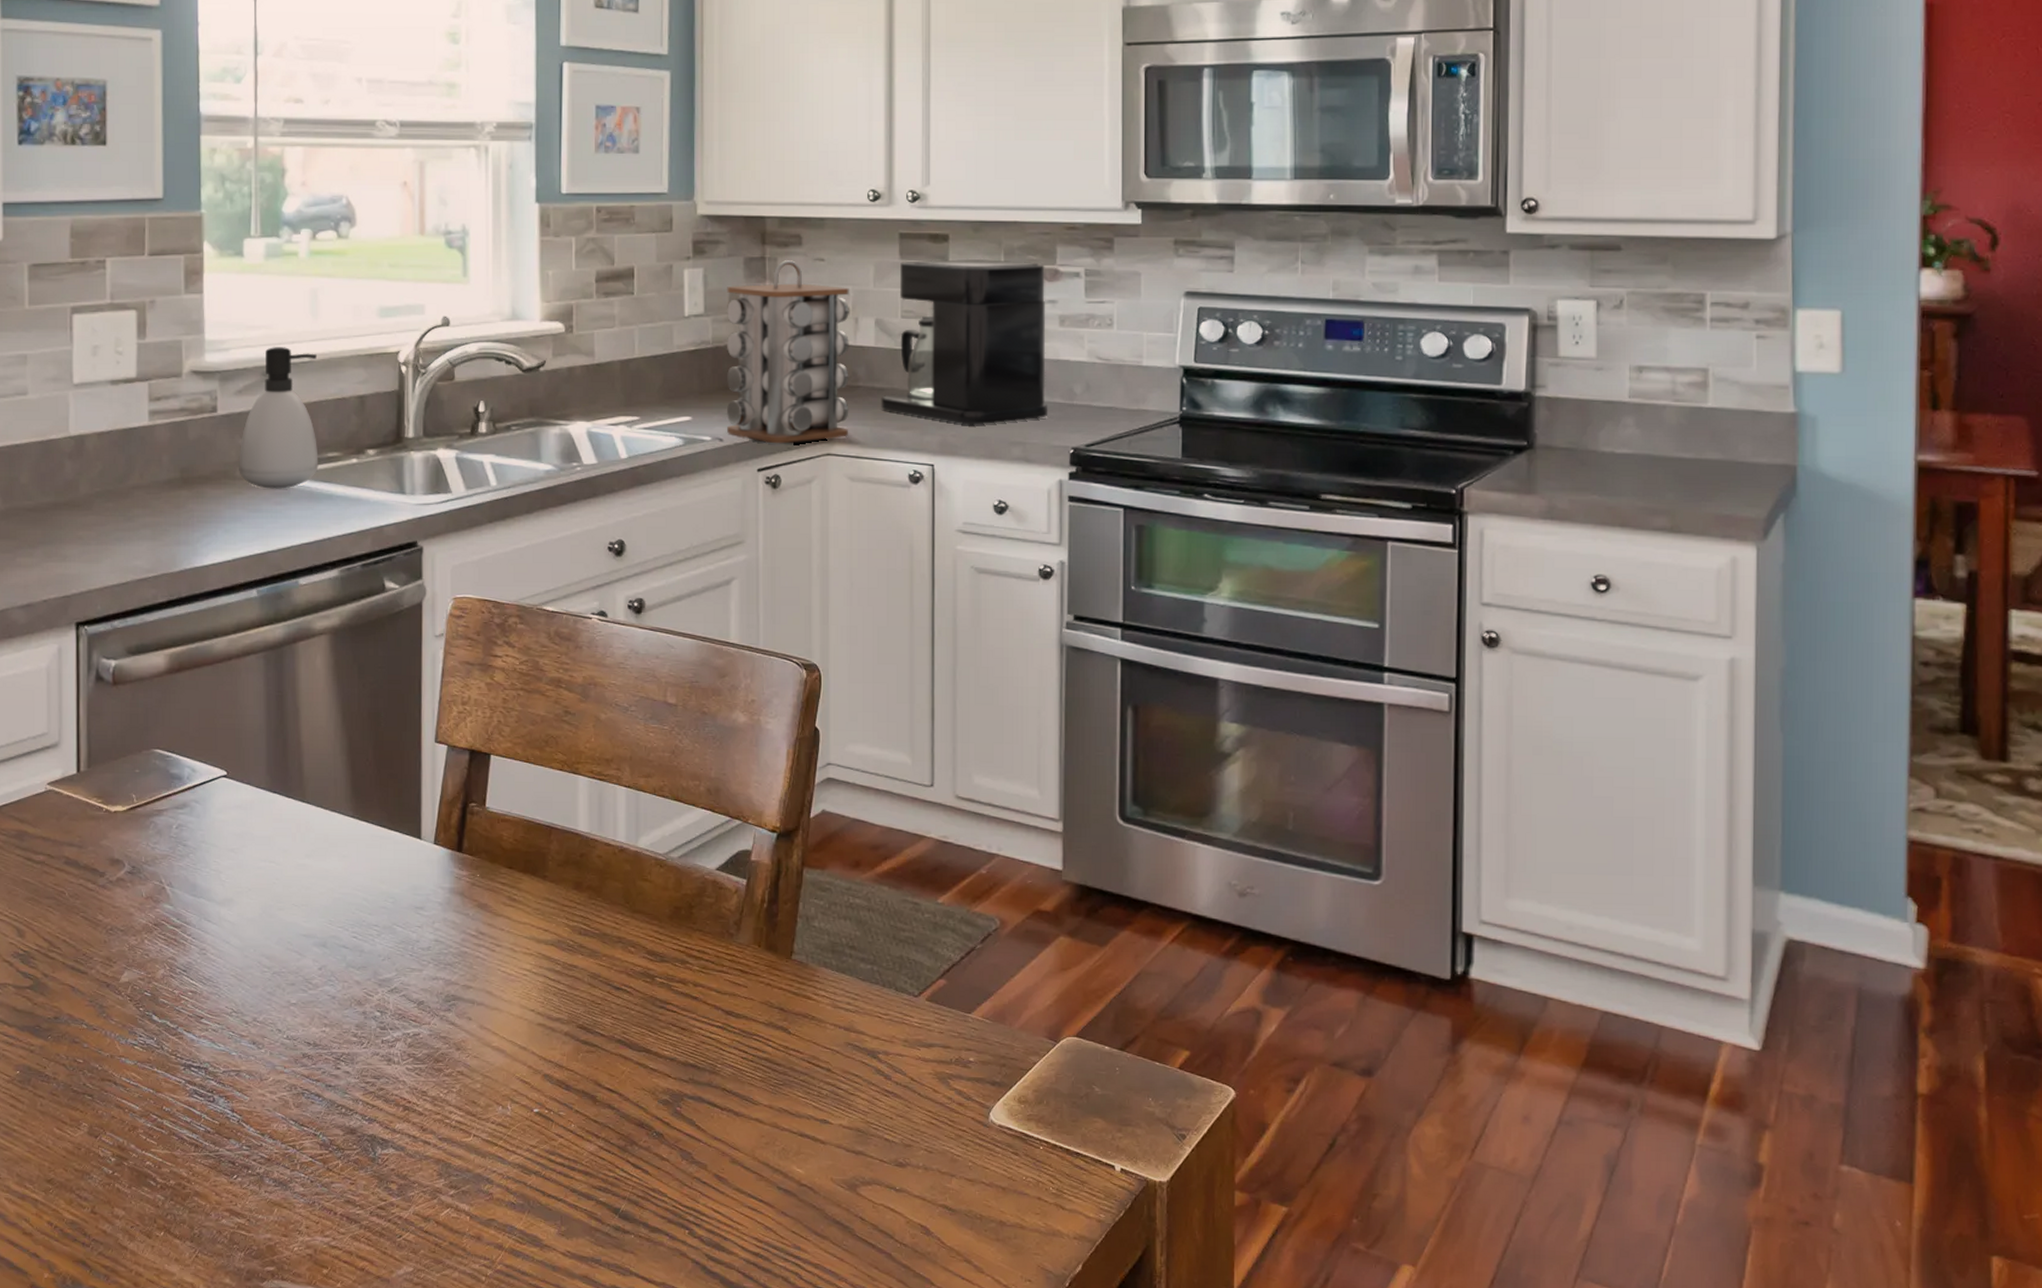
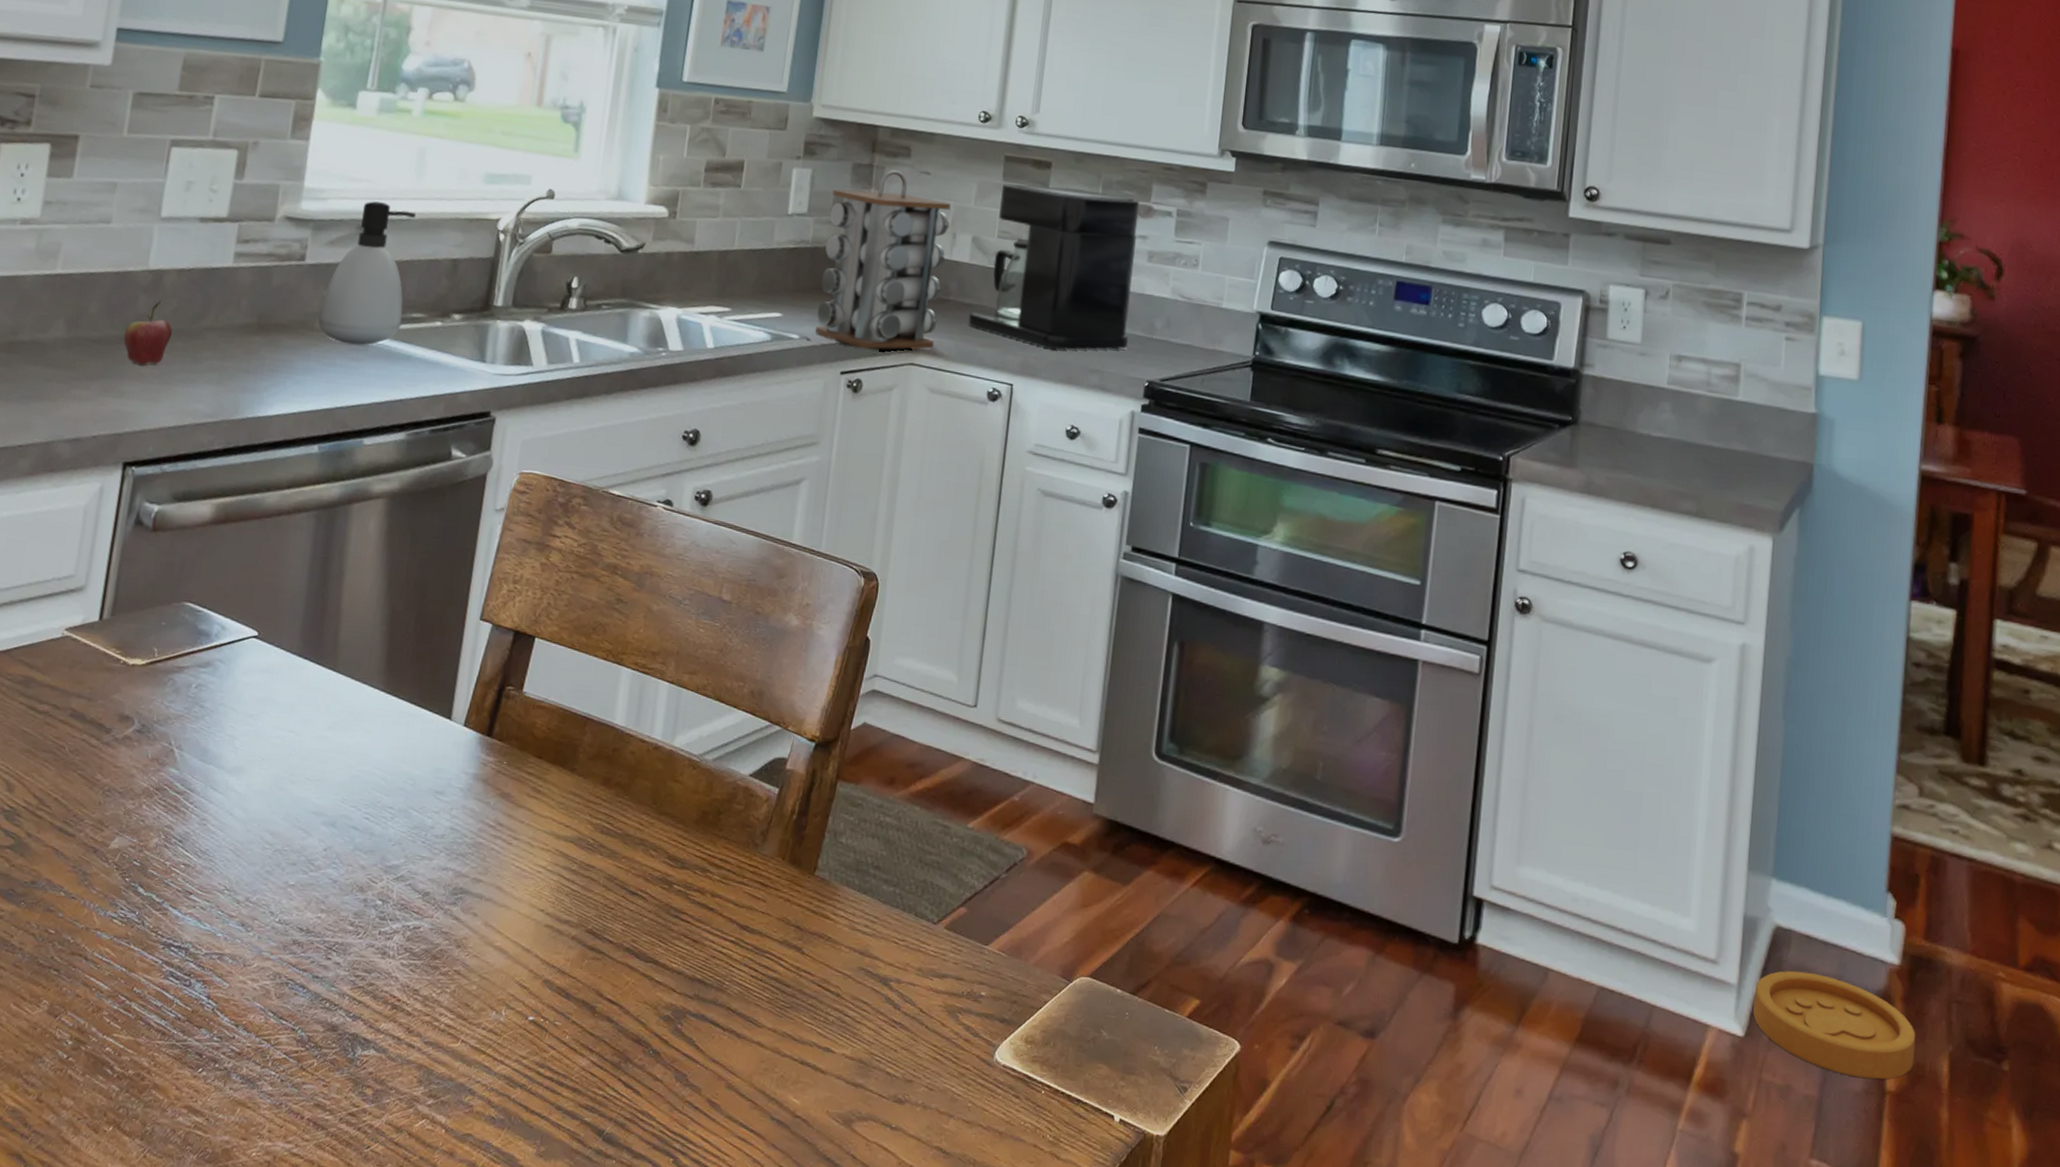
fruit: none [57,465,102,529] -> present [123,300,173,366]
pet bowl: none [1769,982,1947,1084] -> present [1753,970,1916,1080]

